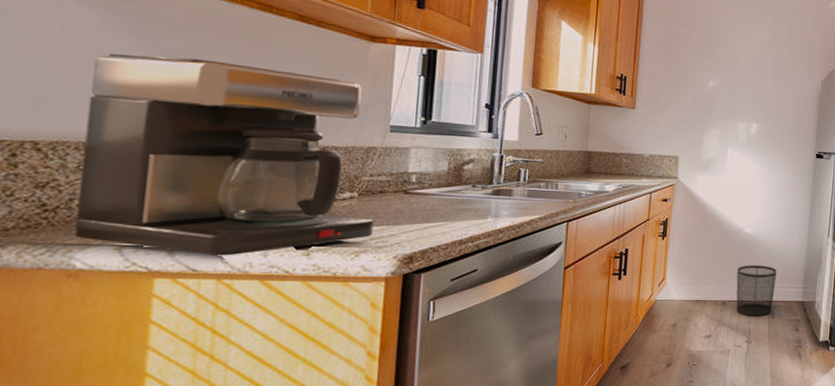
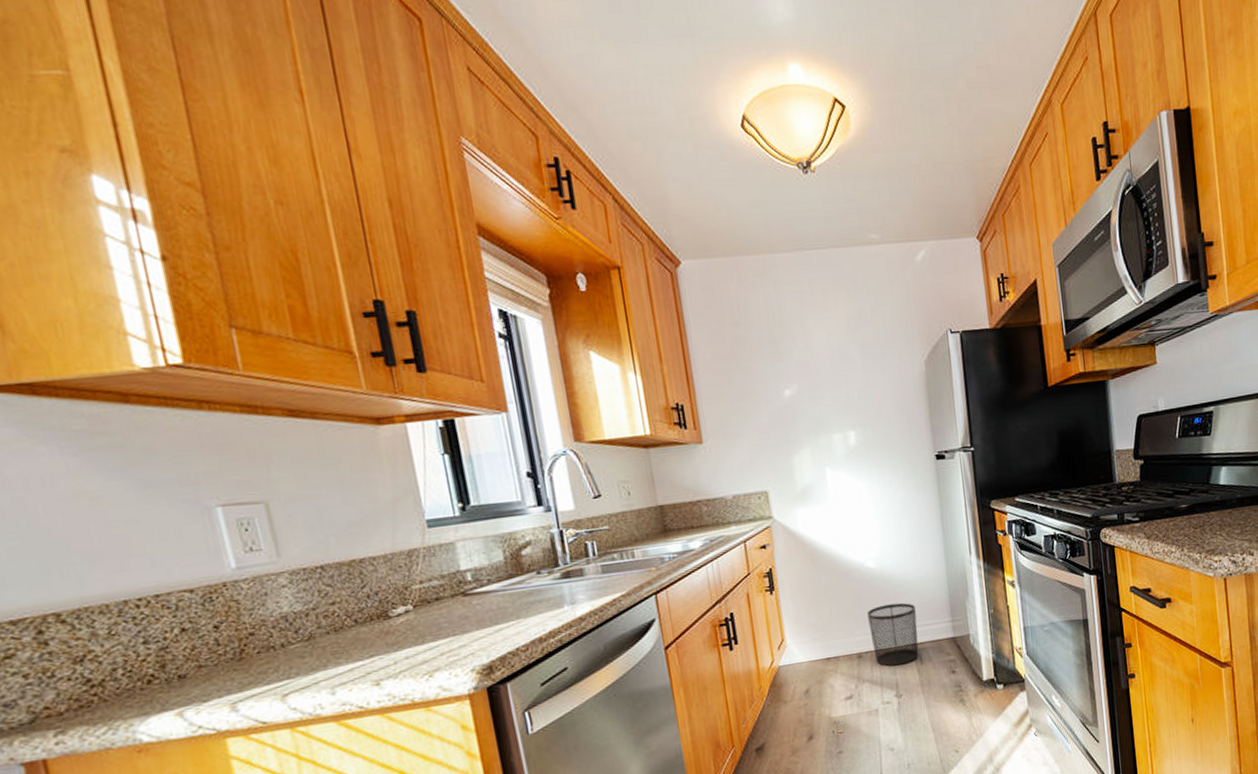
coffee maker: present [75,53,374,256] -> none [87,477,441,710]

